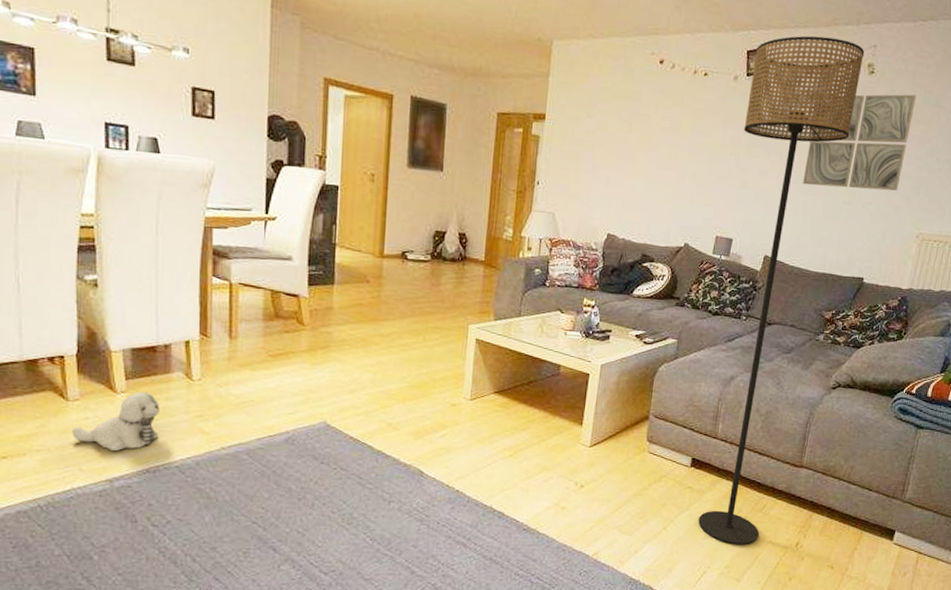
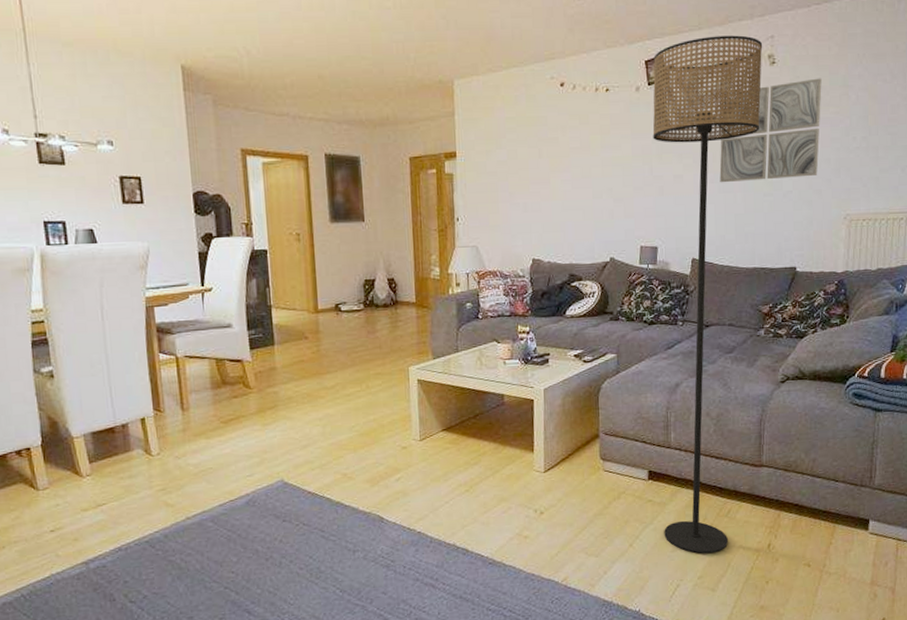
plush toy: present [72,391,160,452] -> none [45,472,126,535]

